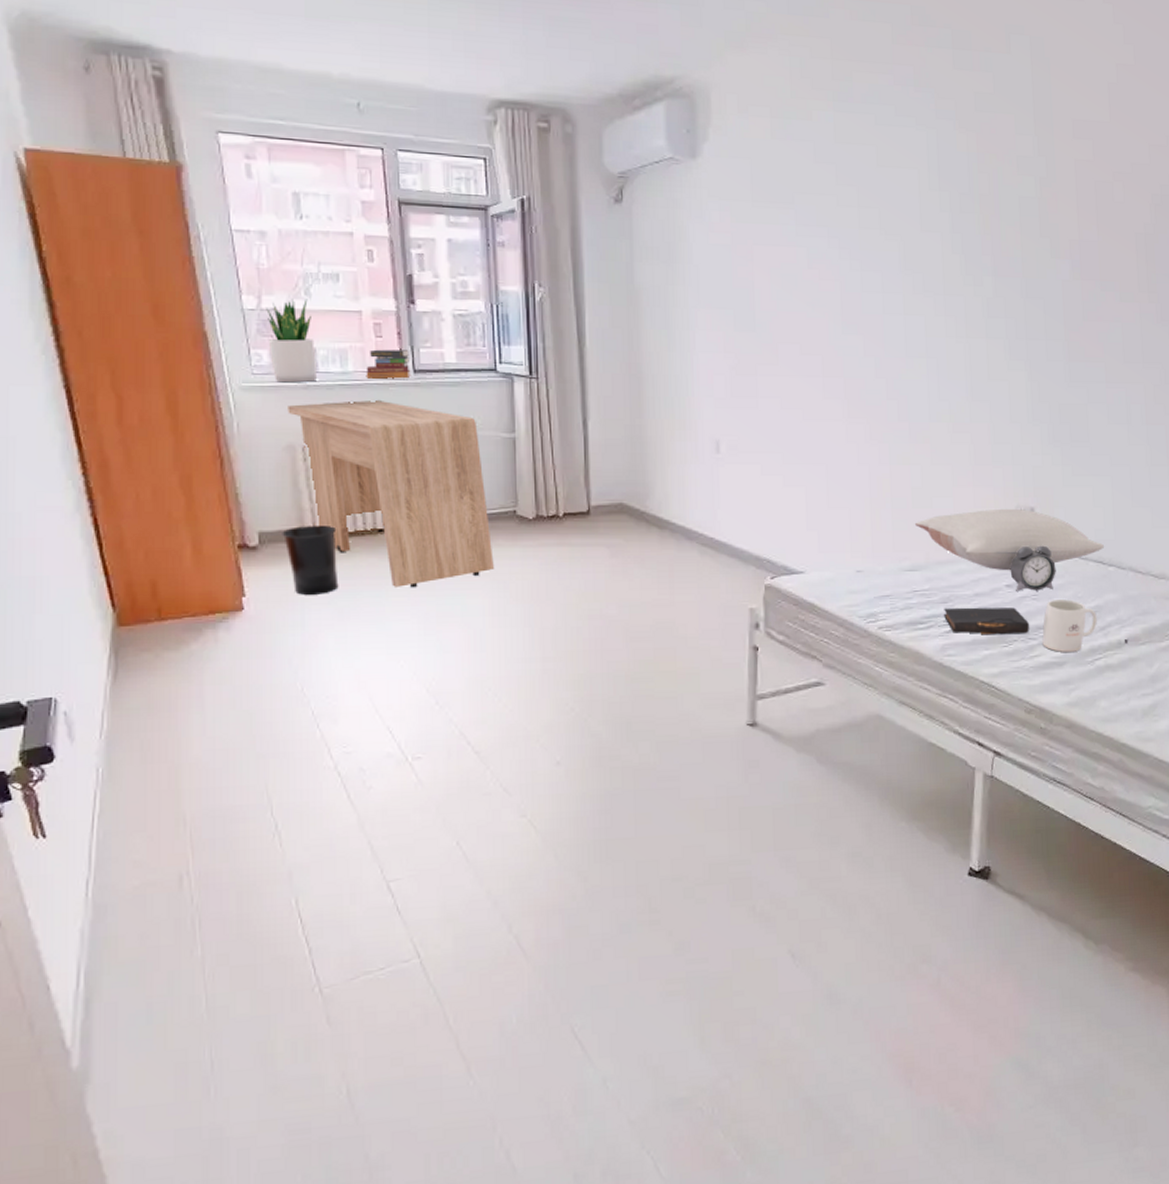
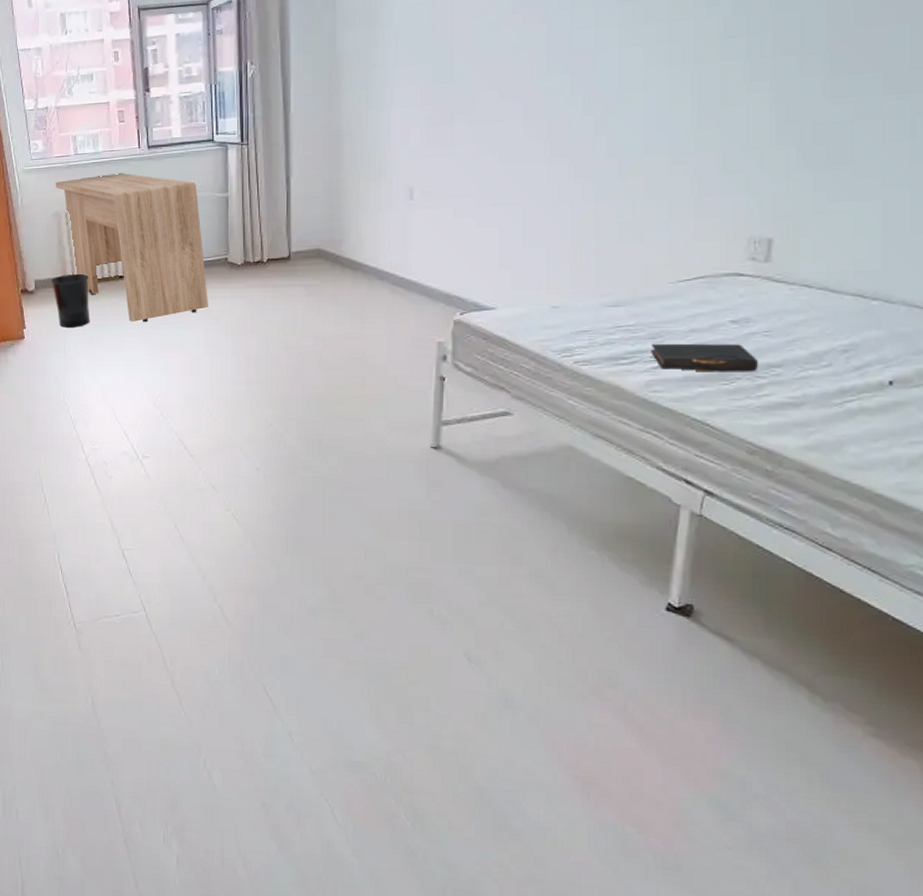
planter: present [266,298,316,383] -> none [41,97,76,165]
books: present [366,349,411,379] -> none [112,130,146,156]
pillow: present [915,508,1104,571] -> none [622,240,866,306]
alarm clock: present [1010,545,1056,591] -> none [736,278,798,327]
mug: present [1042,599,1097,652] -> none [774,336,851,392]

